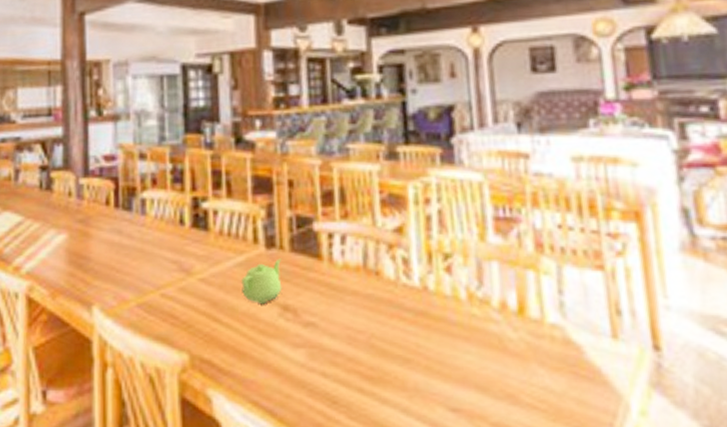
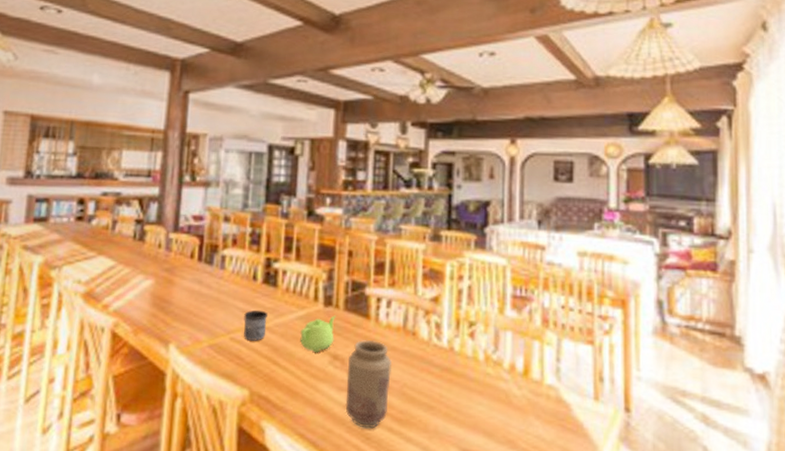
mug: none [174,259,202,296] -> present [244,309,269,341]
vase: none [301,284,355,391] -> present [345,339,392,429]

